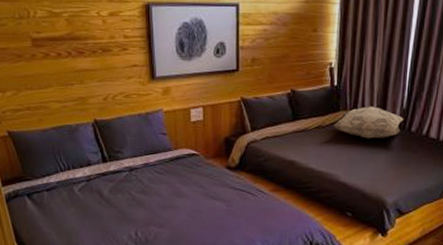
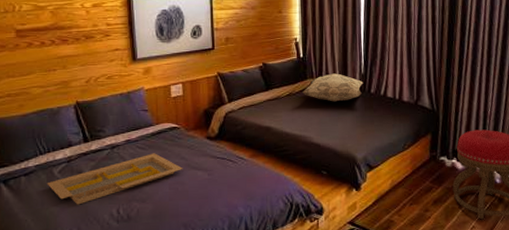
serving tray: none [68,179,201,224] -> present [47,153,183,205]

